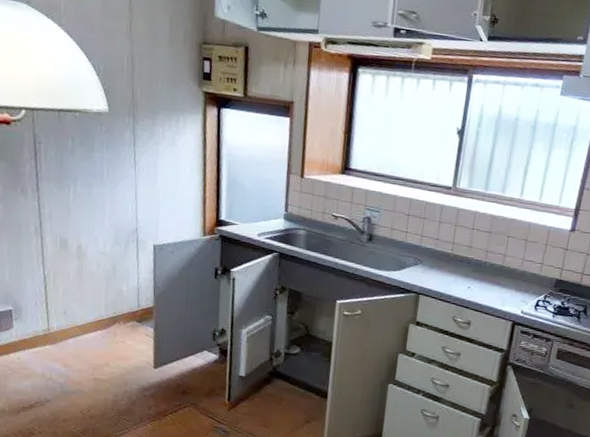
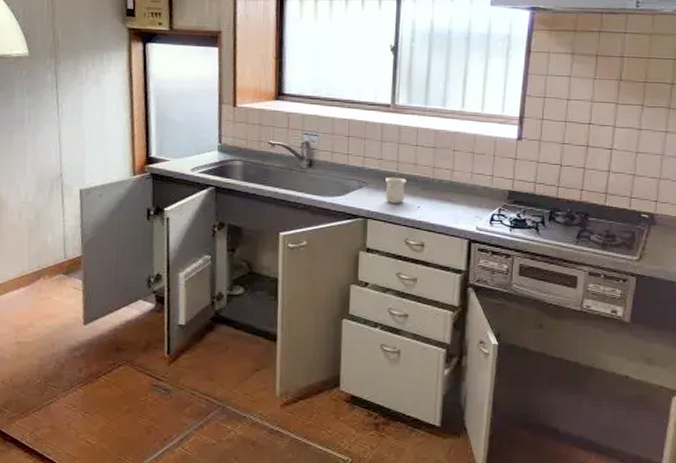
mug: none [438,257,460,283] -> present [385,177,407,203]

